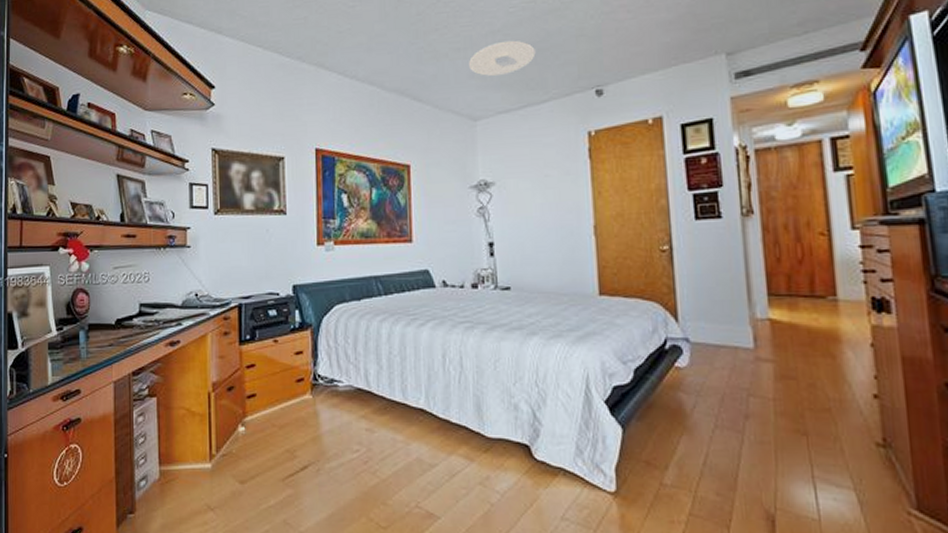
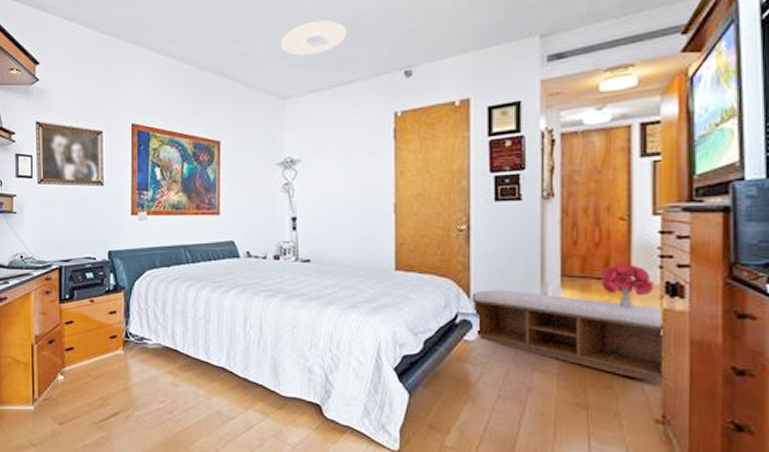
bench: none [681,311,882,404] -> present [473,290,666,384]
bouquet: none [806,281,860,326] -> present [600,265,654,308]

